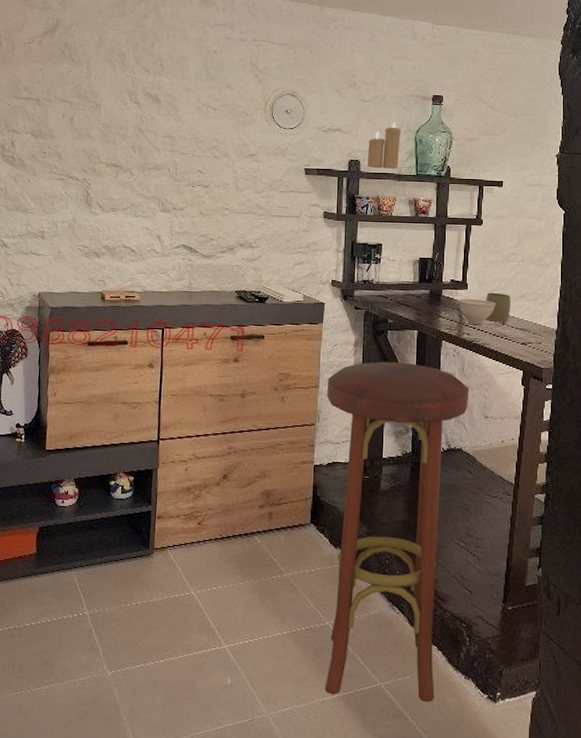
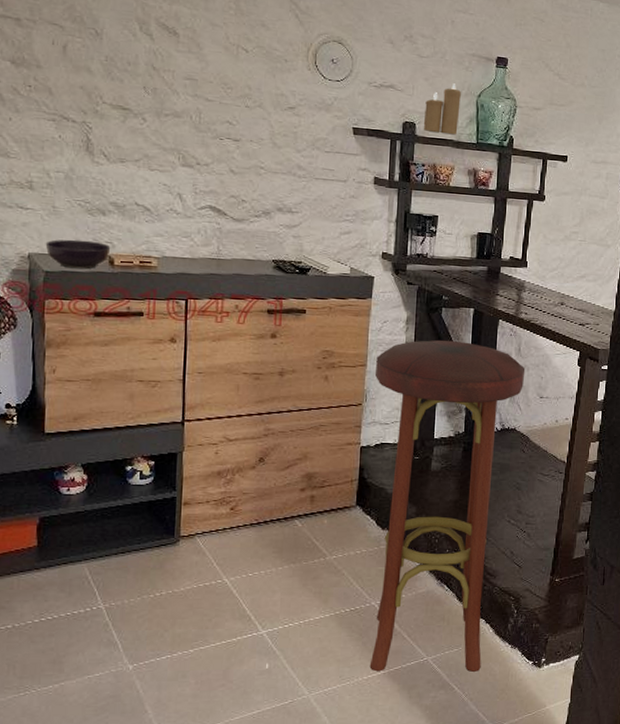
bowl: none [51,279,103,305] -> present [45,239,111,269]
bowl: present [458,298,497,324] -> none [517,276,556,304]
mug: present [485,292,511,322] -> none [544,271,571,302]

